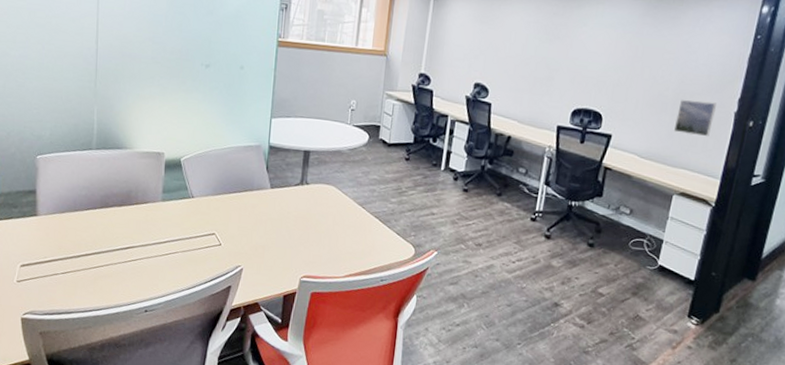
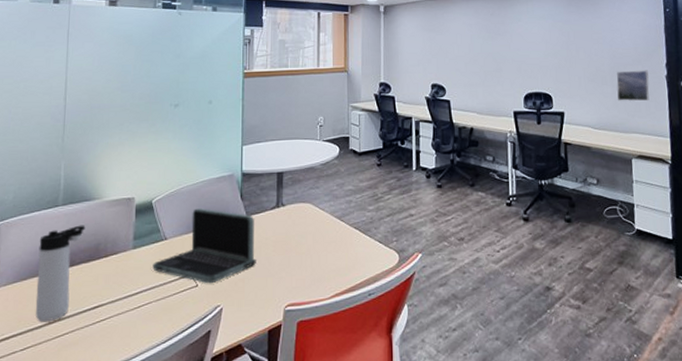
thermos bottle: none [73,170,118,253] -> present [35,225,86,321]
laptop: none [180,173,278,245] -> present [152,208,256,284]

